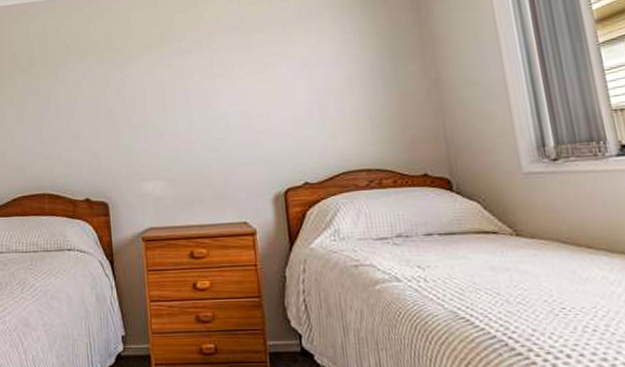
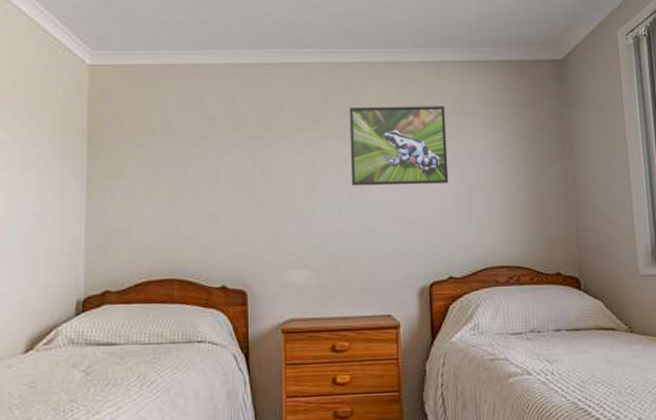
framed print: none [193,12,298,99] -> present [349,106,449,186]

